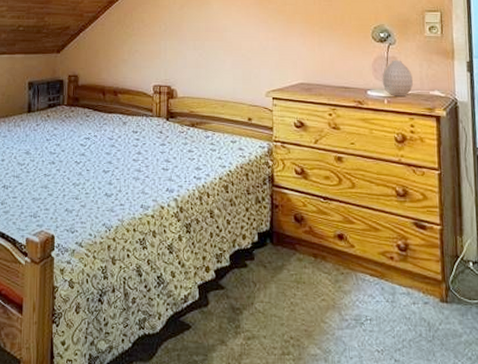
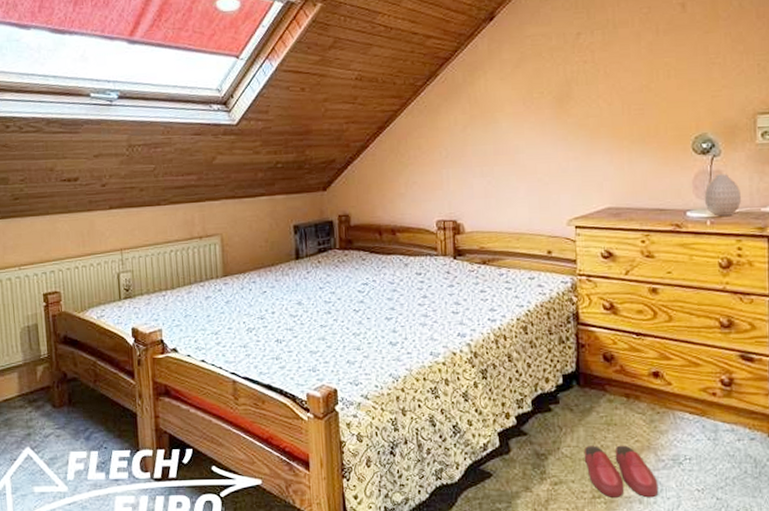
slippers: none [275,302,342,357] -> present [583,445,659,498]

